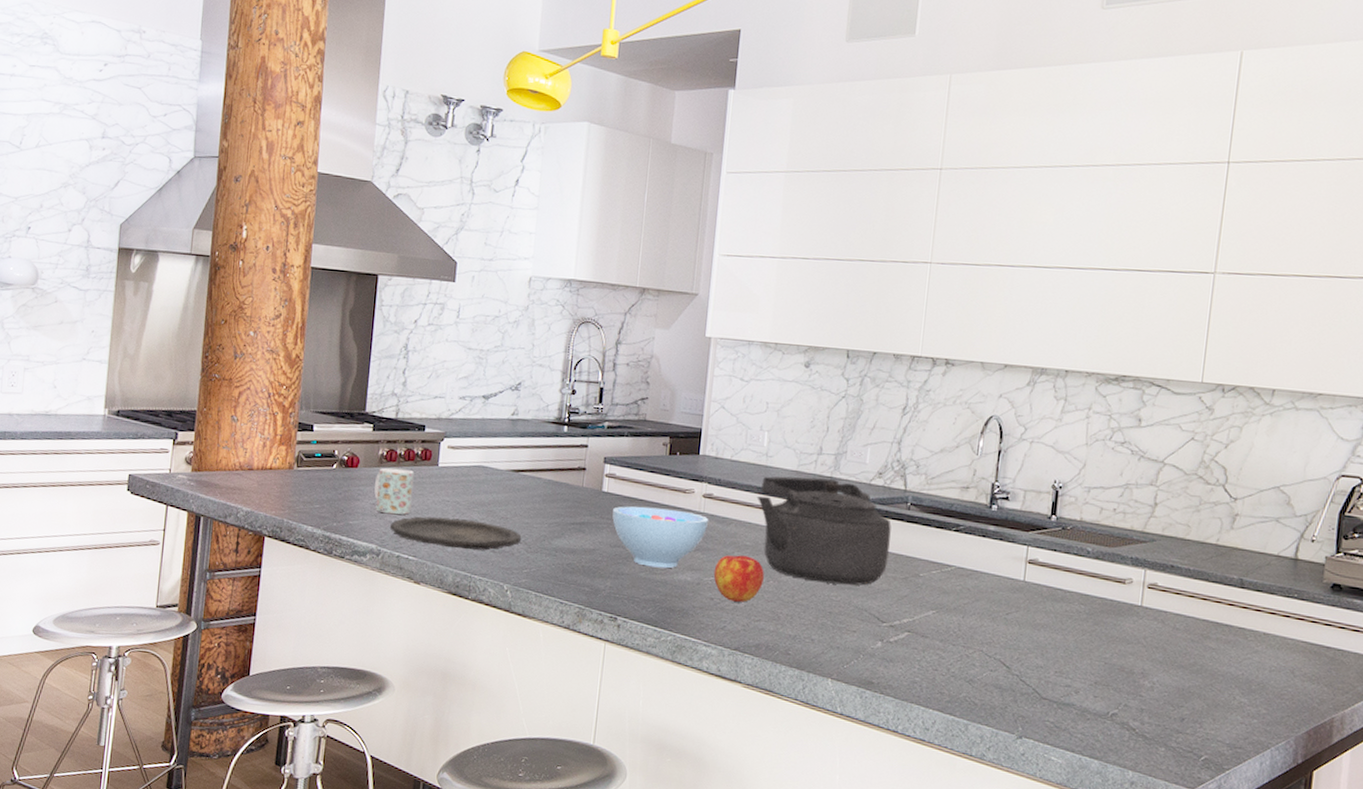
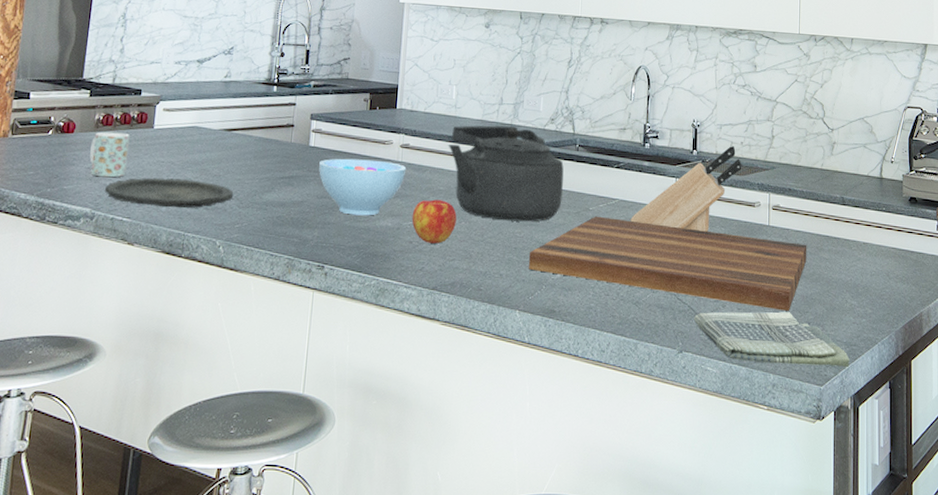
cutting board: none [845,583,1189,703] -> present [529,216,807,311]
knife block: none [968,512,1113,609] -> present [630,146,742,232]
dish towel: none [1039,697,1232,771] -> present [694,312,850,367]

